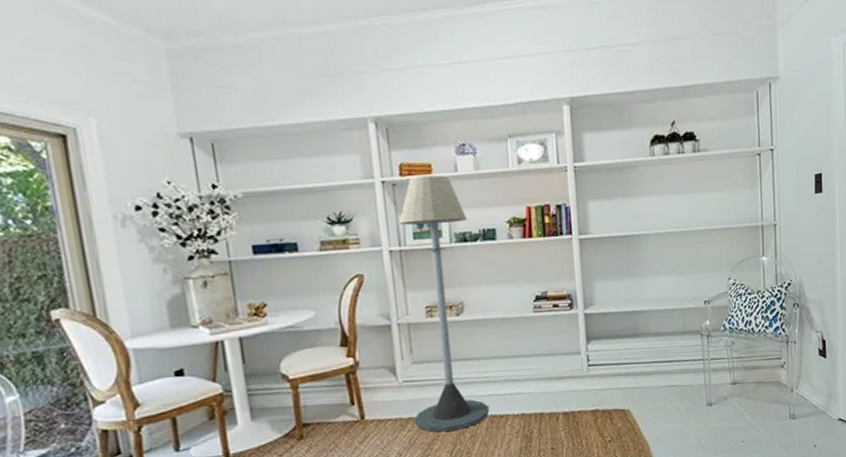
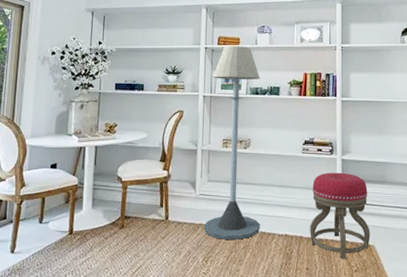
stool: none [550,329,625,431] -> present [310,172,370,259]

